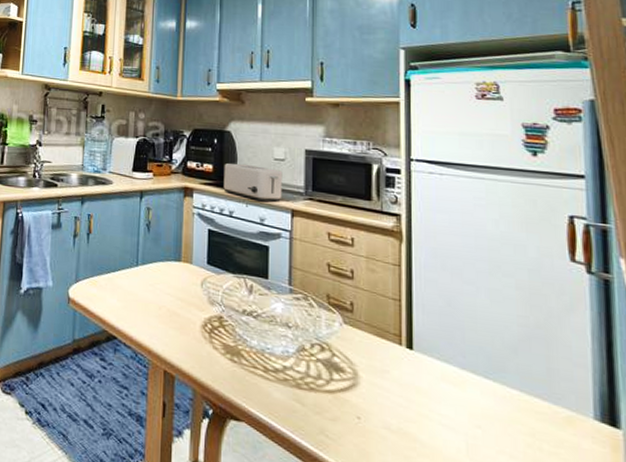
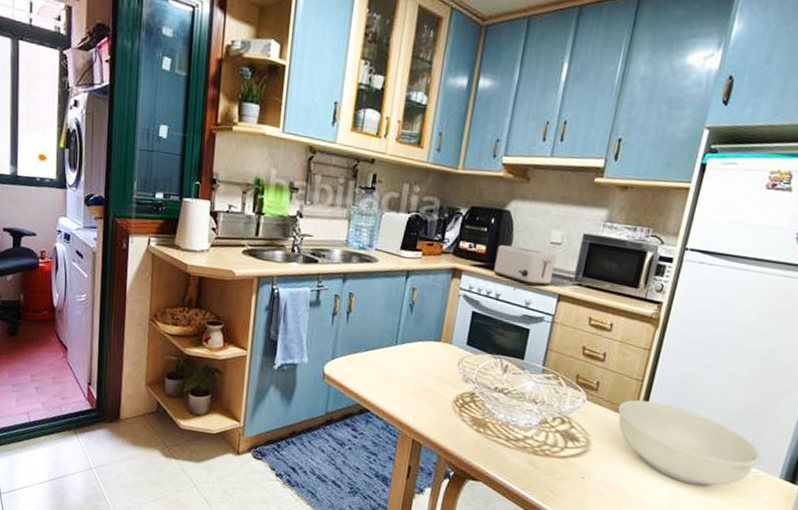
bowl: none [380,322,563,430] -> present [617,399,761,486]

